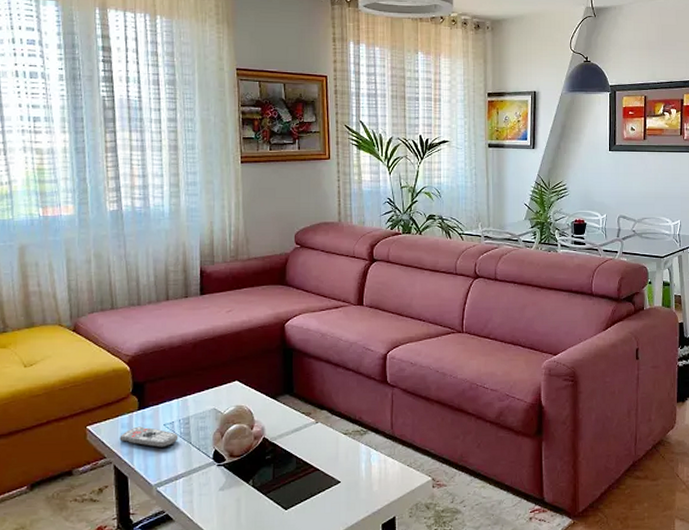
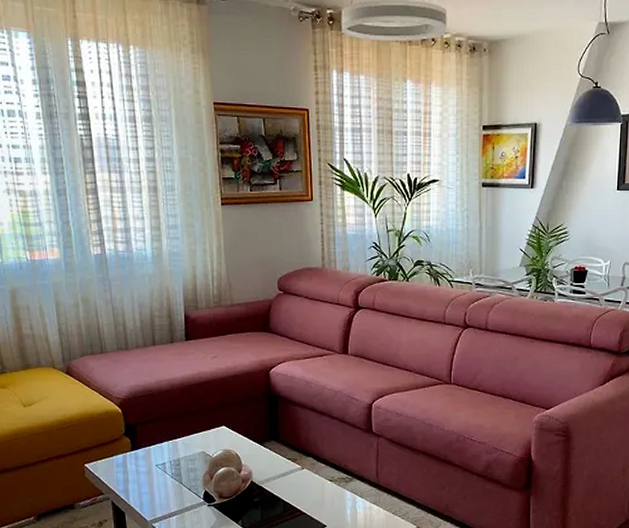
remote control: present [119,426,179,449] -> none [115,466,170,488]

